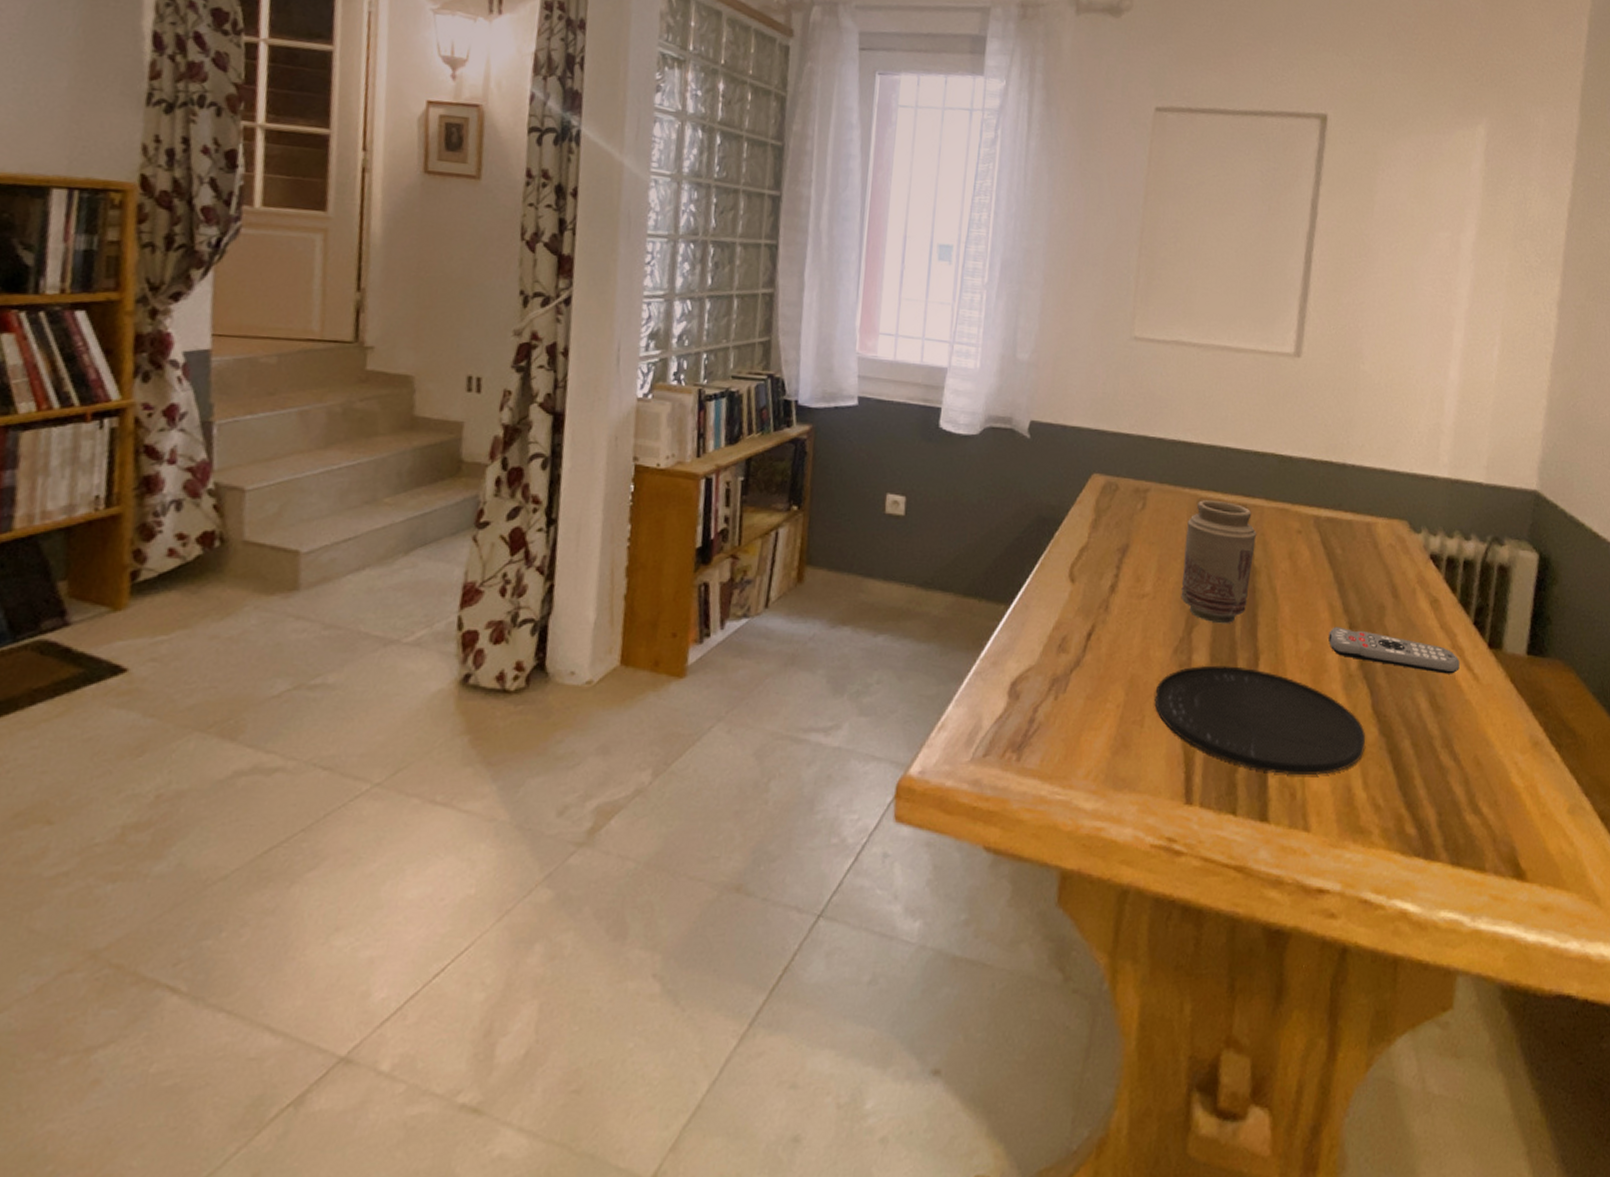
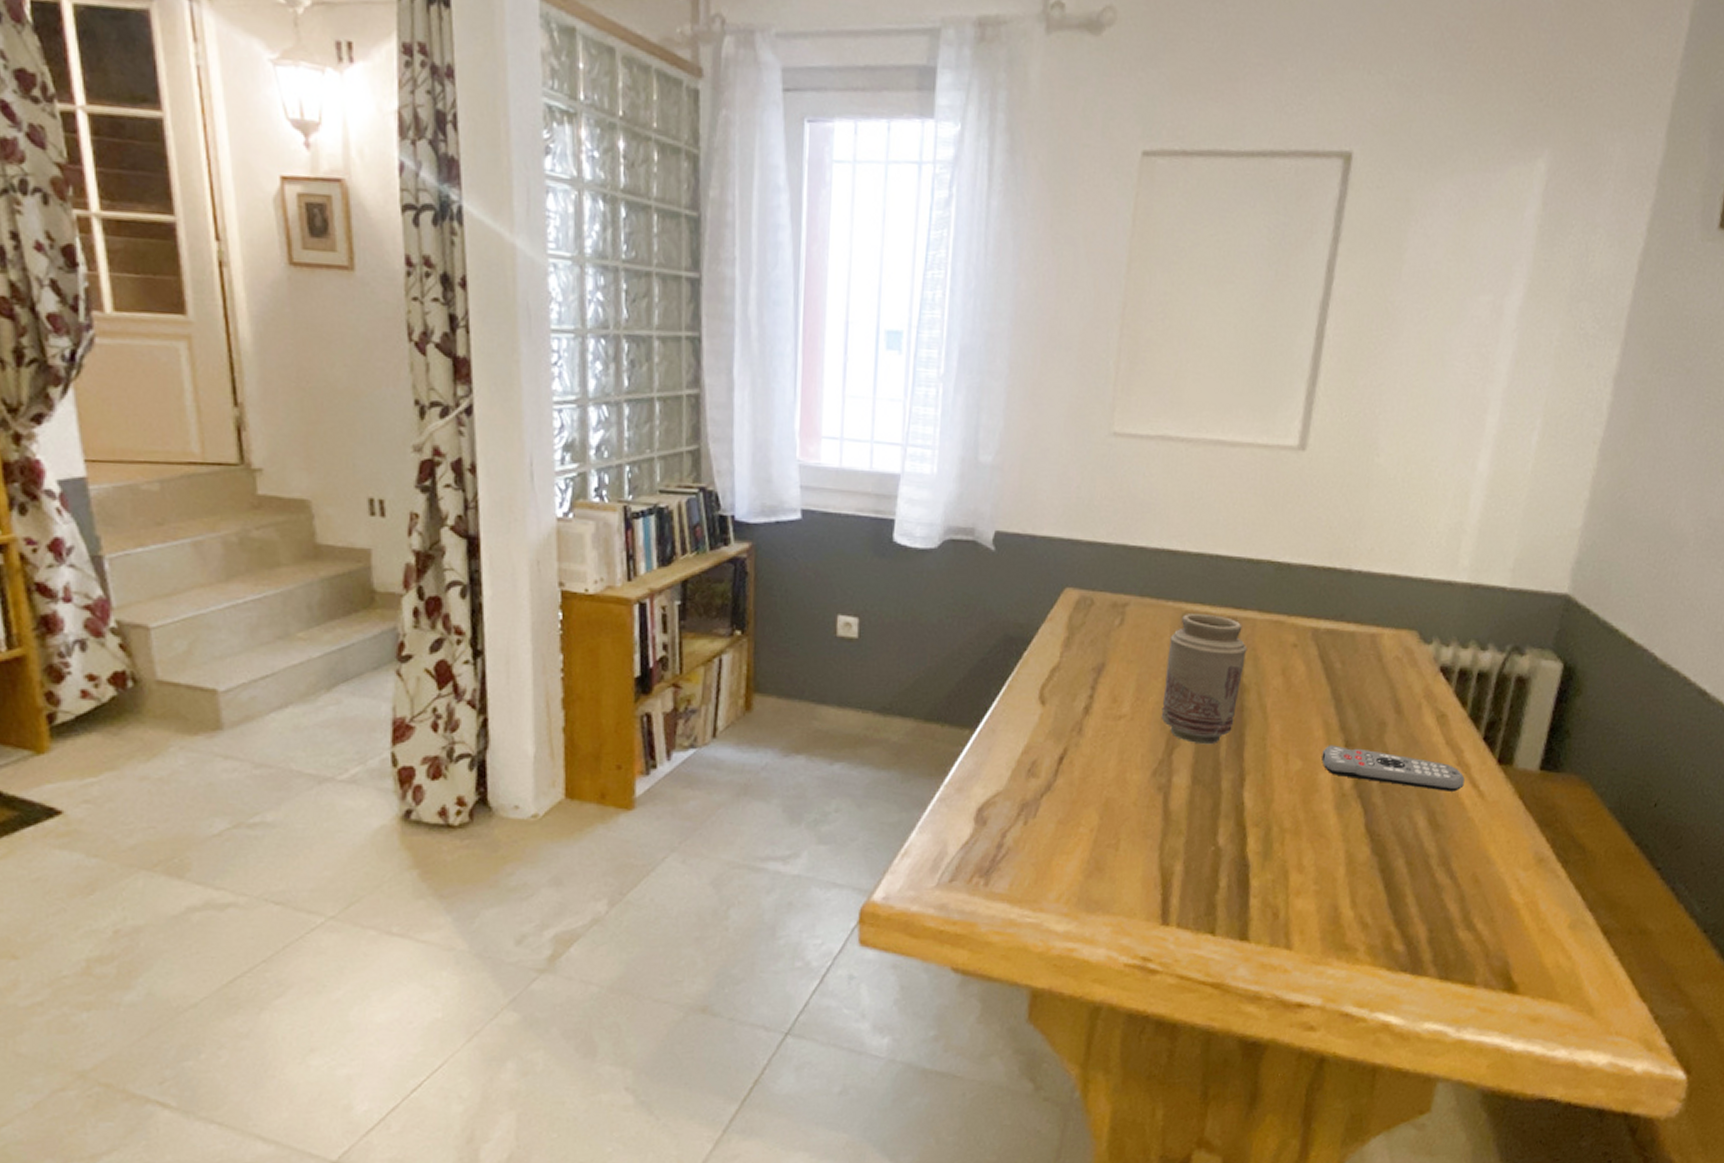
plate: present [1154,665,1366,775] -> none [1131,787,1356,894]

